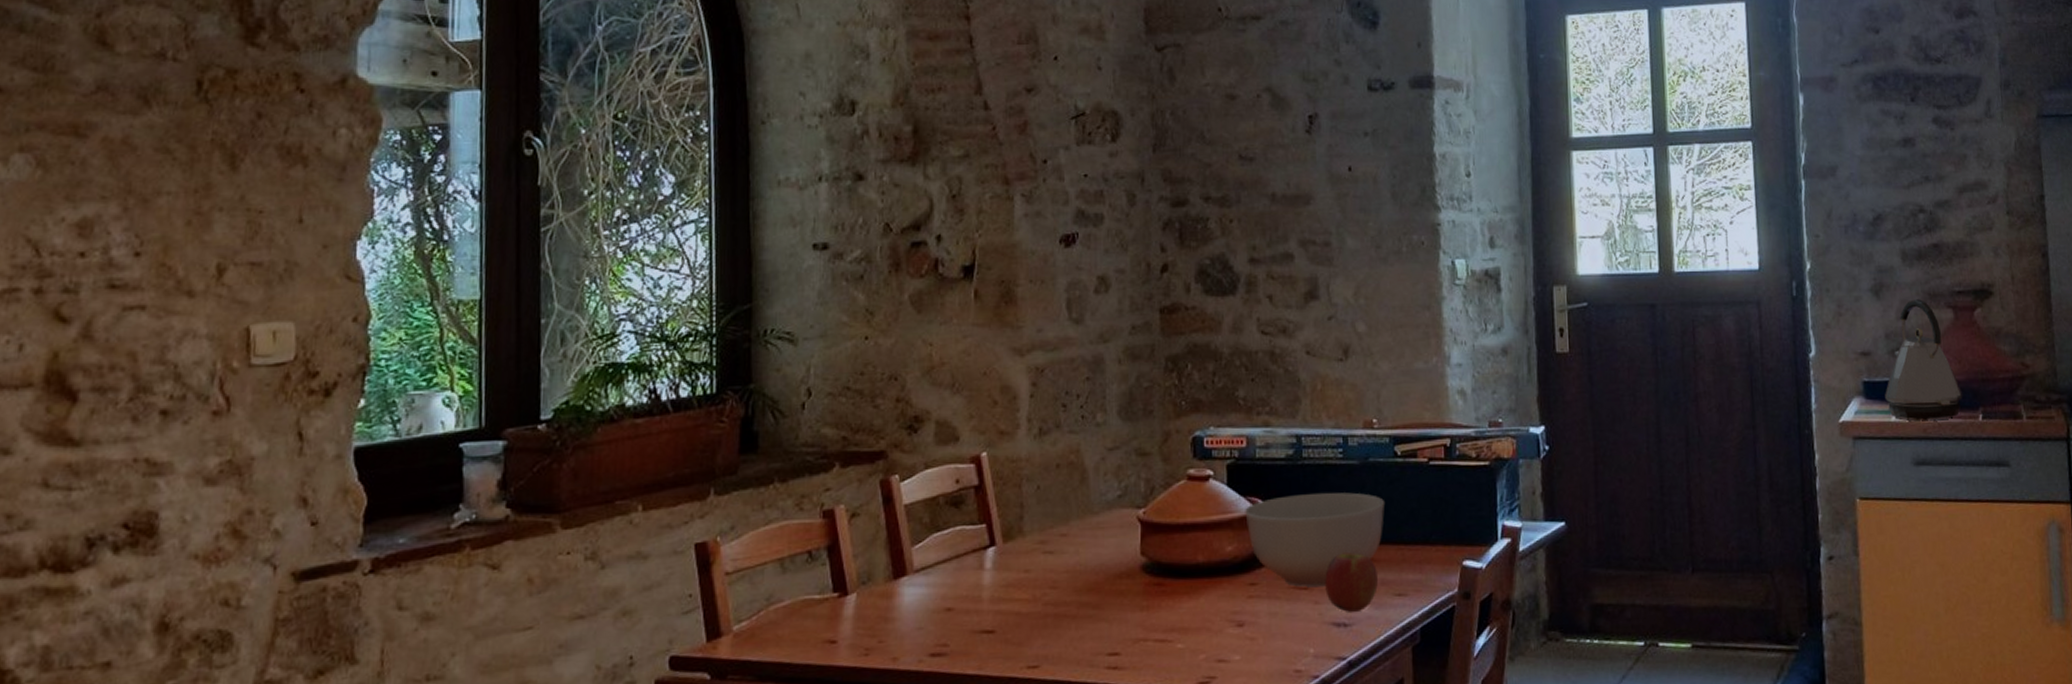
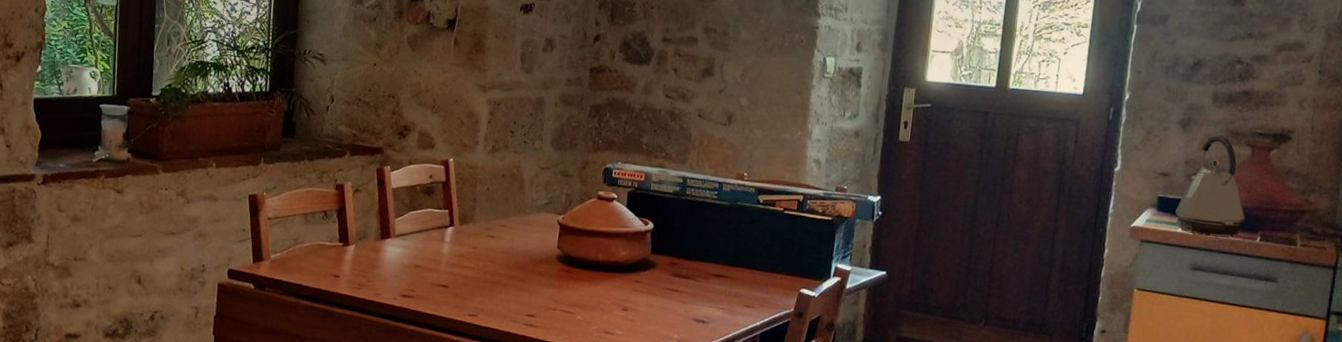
bowl: present [1245,492,1386,587] -> none [637,221,746,291]
fruit: present [1325,552,1378,612] -> none [691,269,733,314]

